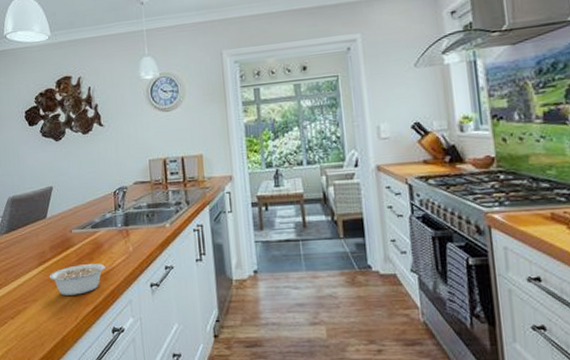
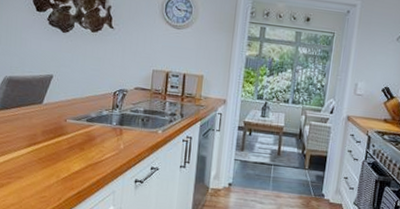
legume: present [49,264,110,296] -> none [37,152,100,179]

